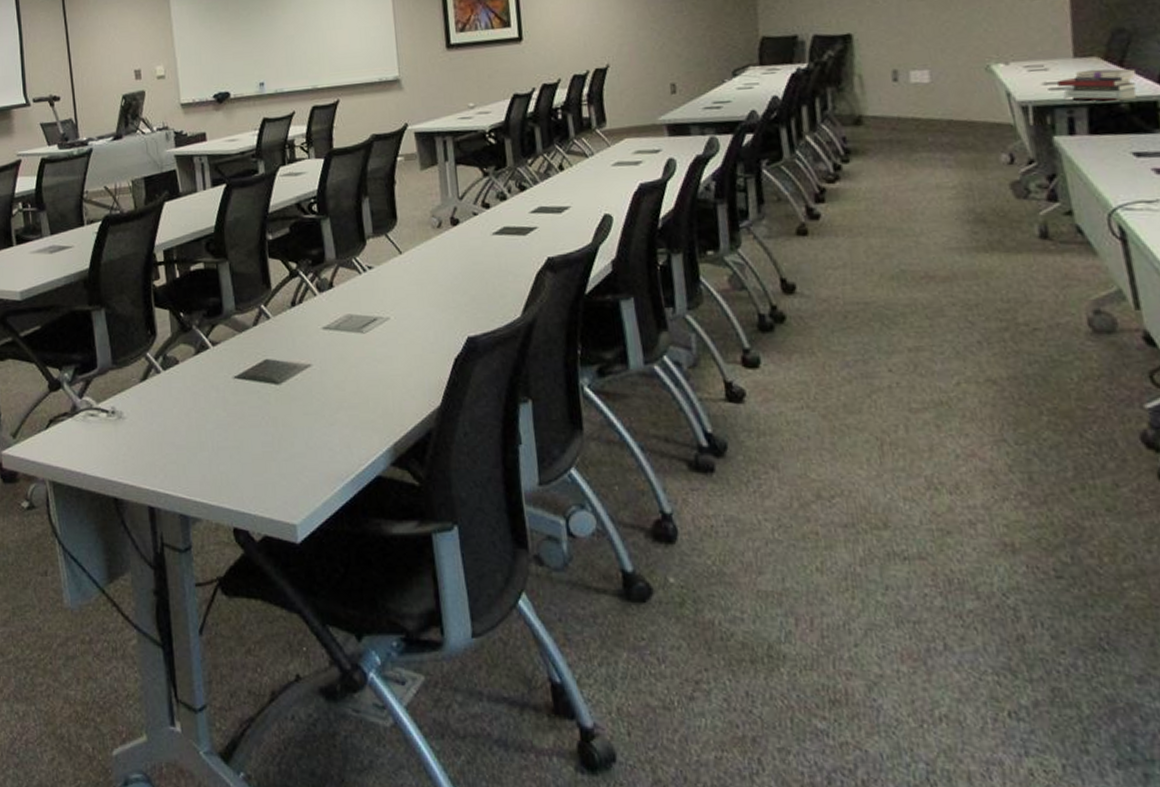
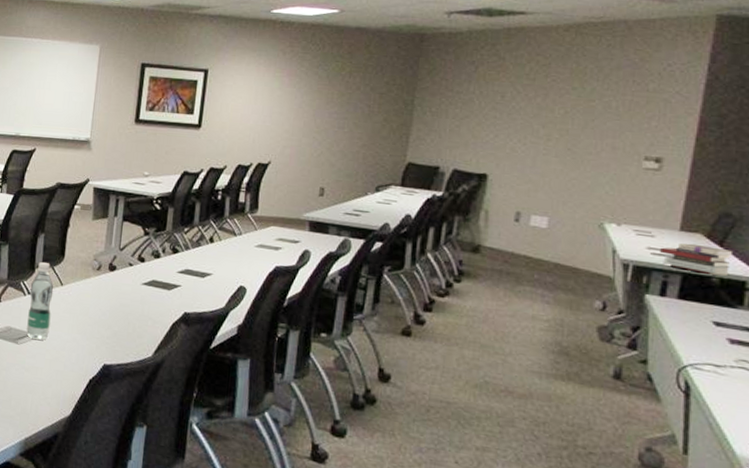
bottle: none [364,231,397,323] -> present [26,262,54,340]

